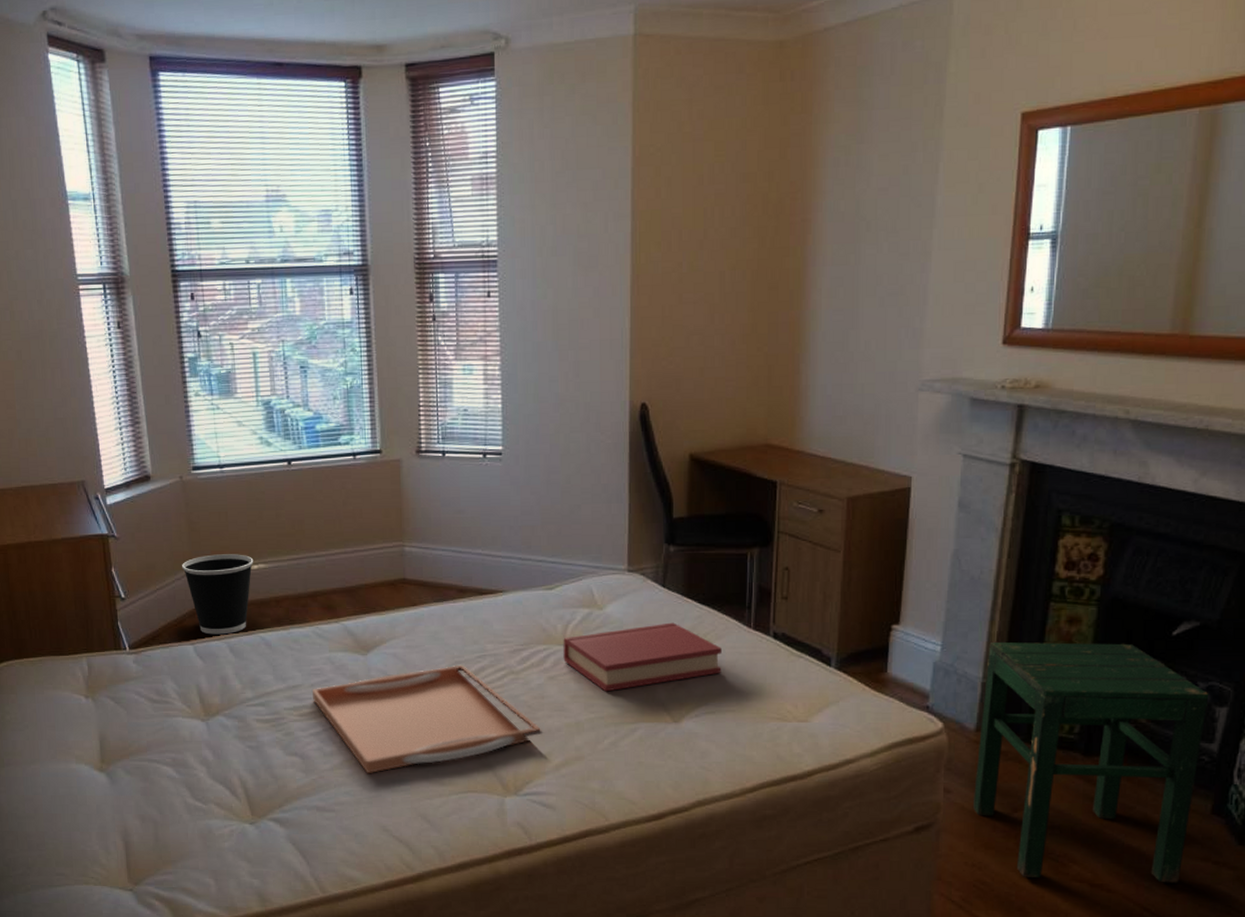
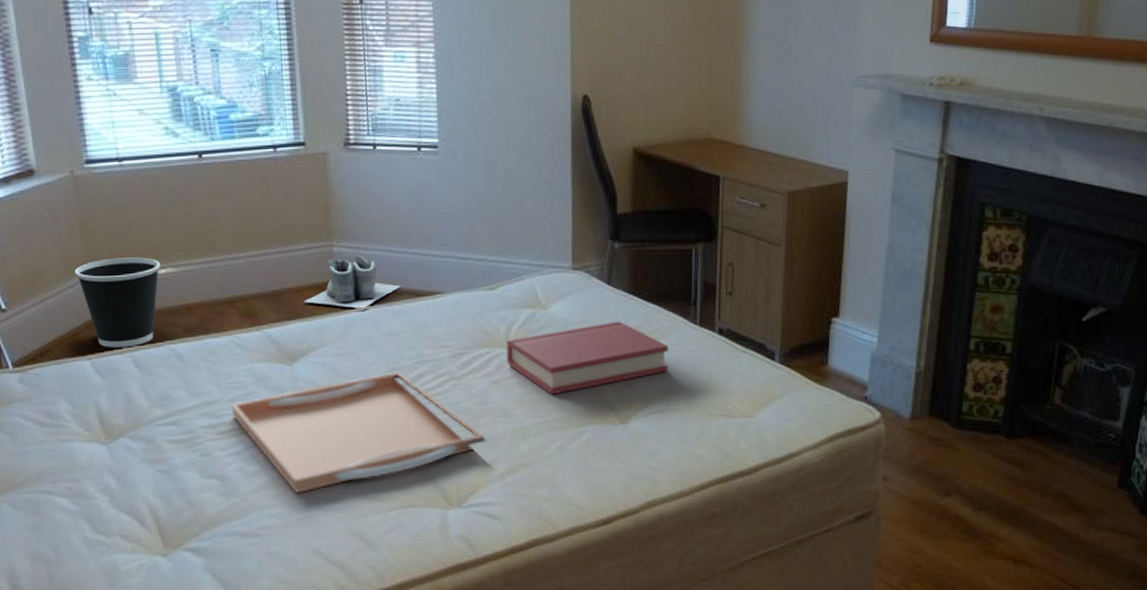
boots: none [377,555,466,605] -> present [304,255,402,309]
stool: present [972,642,1209,883] -> none [908,330,1114,558]

